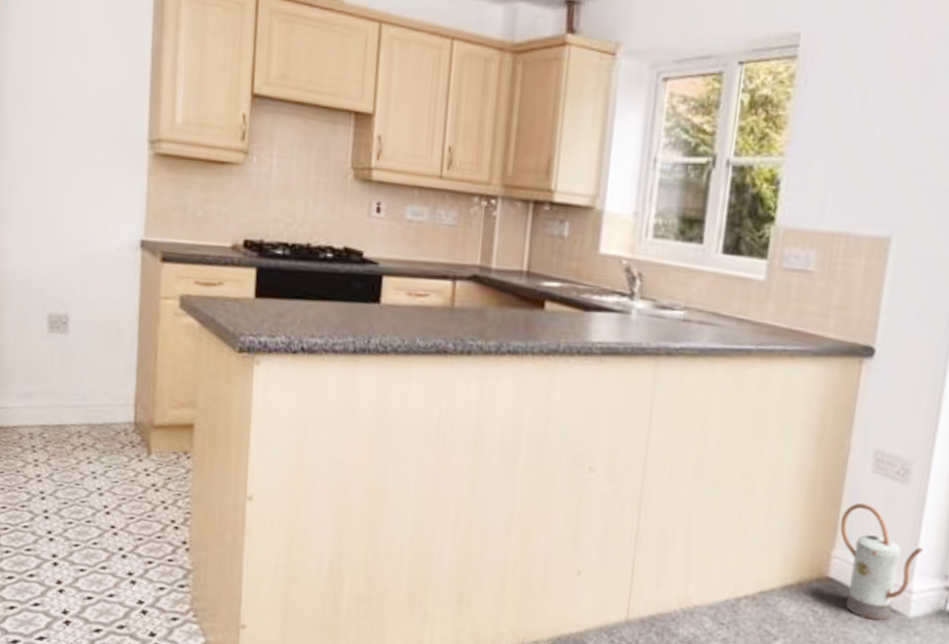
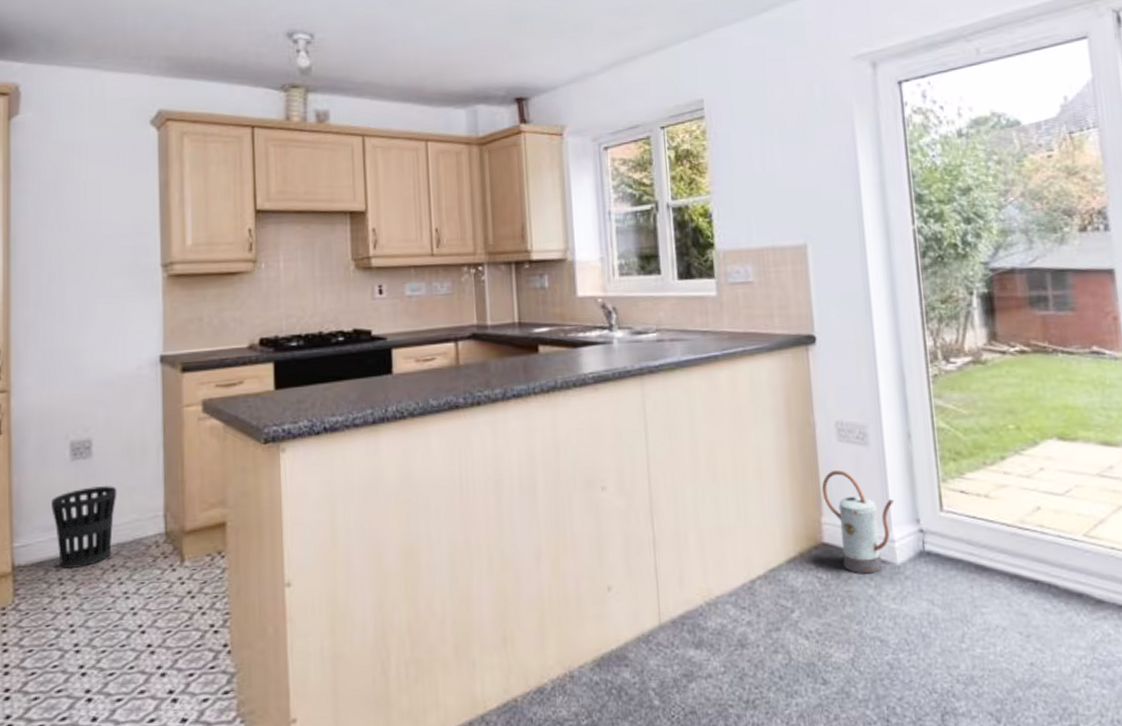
wastebasket: none [28,362,91,440] -> present [51,485,117,568]

